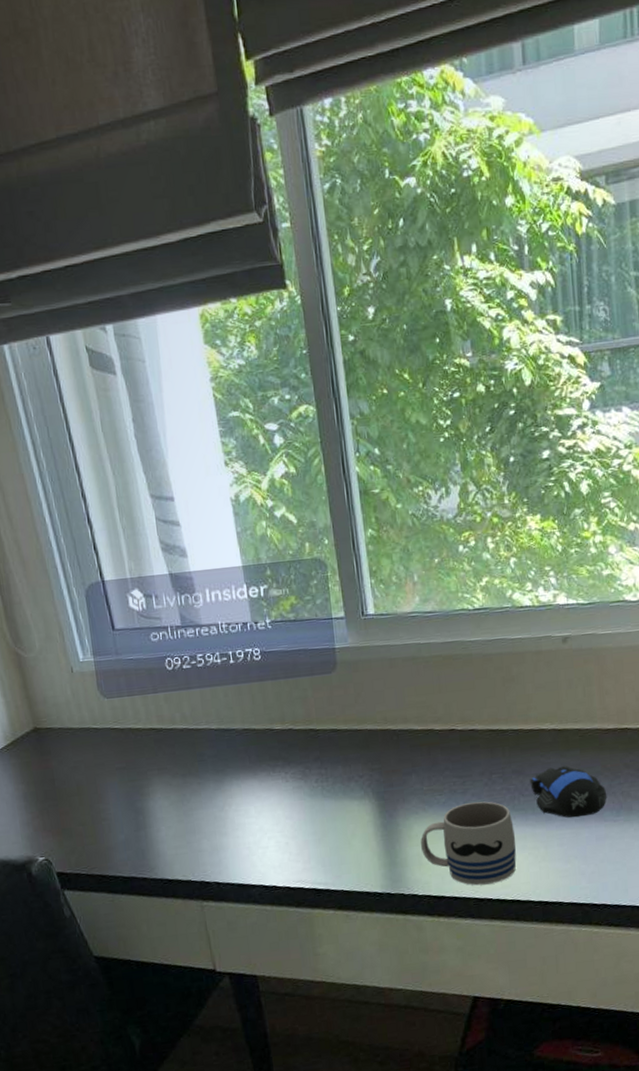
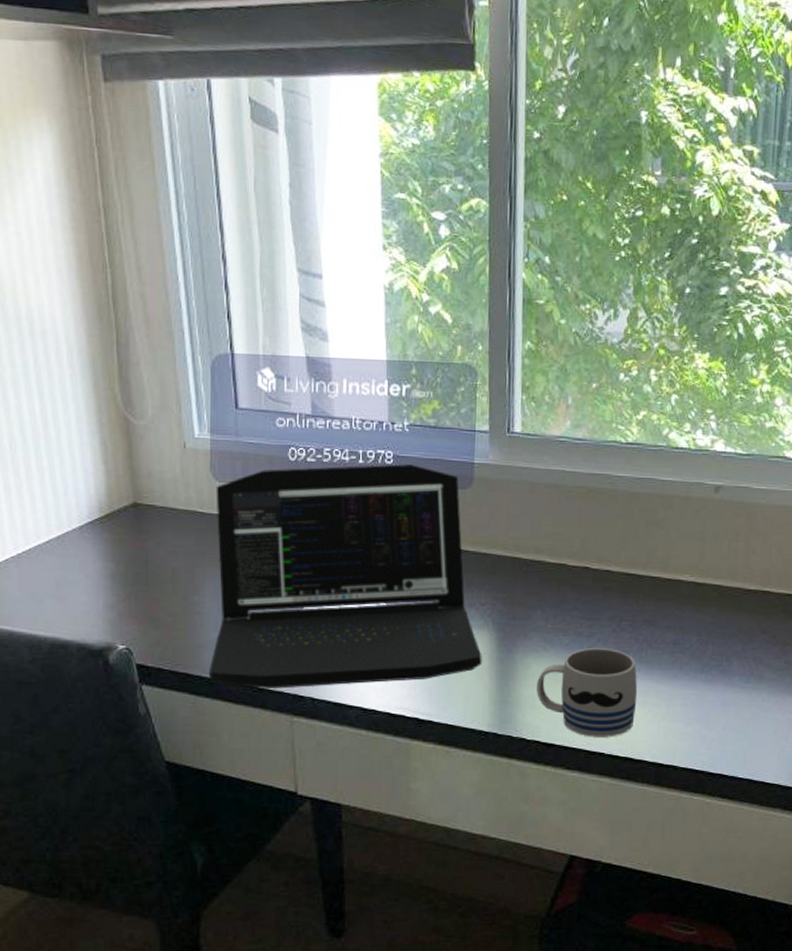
laptop: none [105,657,368,882] -> present [208,464,482,689]
computer mouse: present [530,766,606,818] -> none [660,622,738,679]

